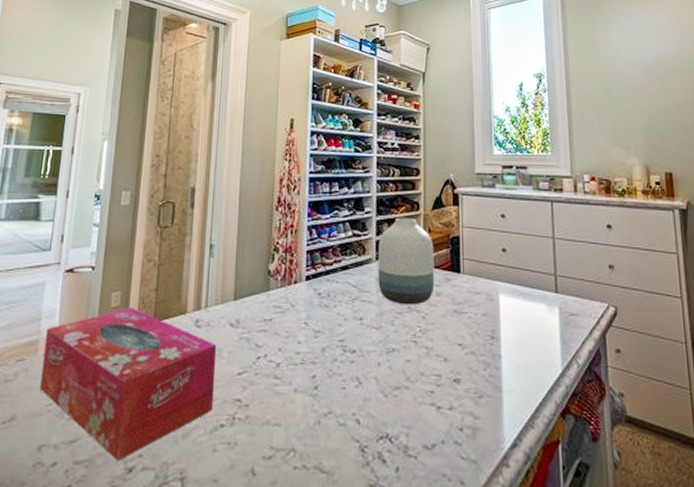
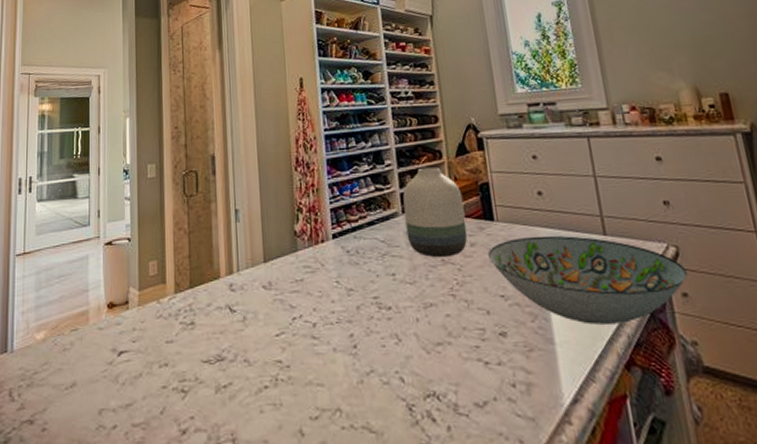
tissue box: present [40,307,217,460] -> none [94,274,255,422]
decorative bowl: none [452,290,622,375] -> present [488,235,687,325]

